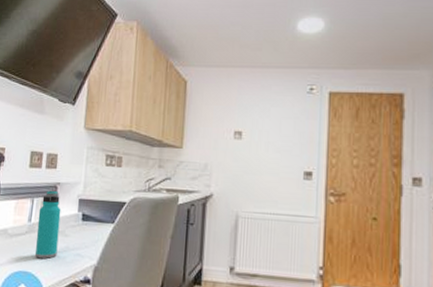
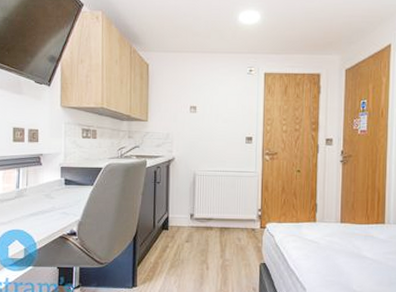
water bottle: present [35,190,61,259] -> none [25,160,46,218]

